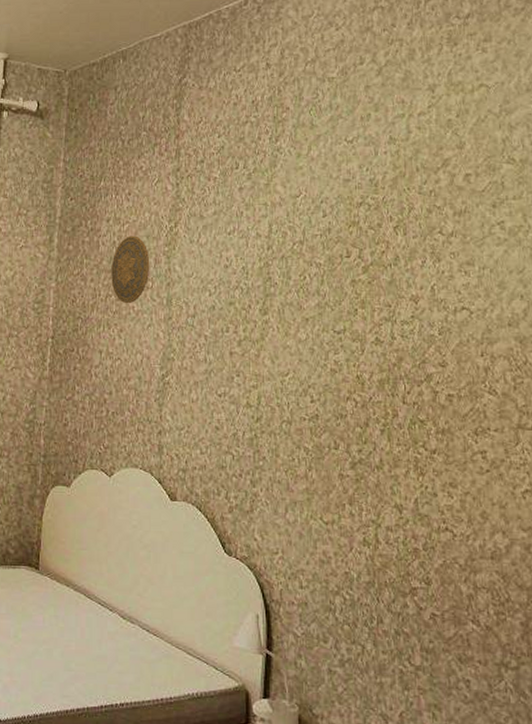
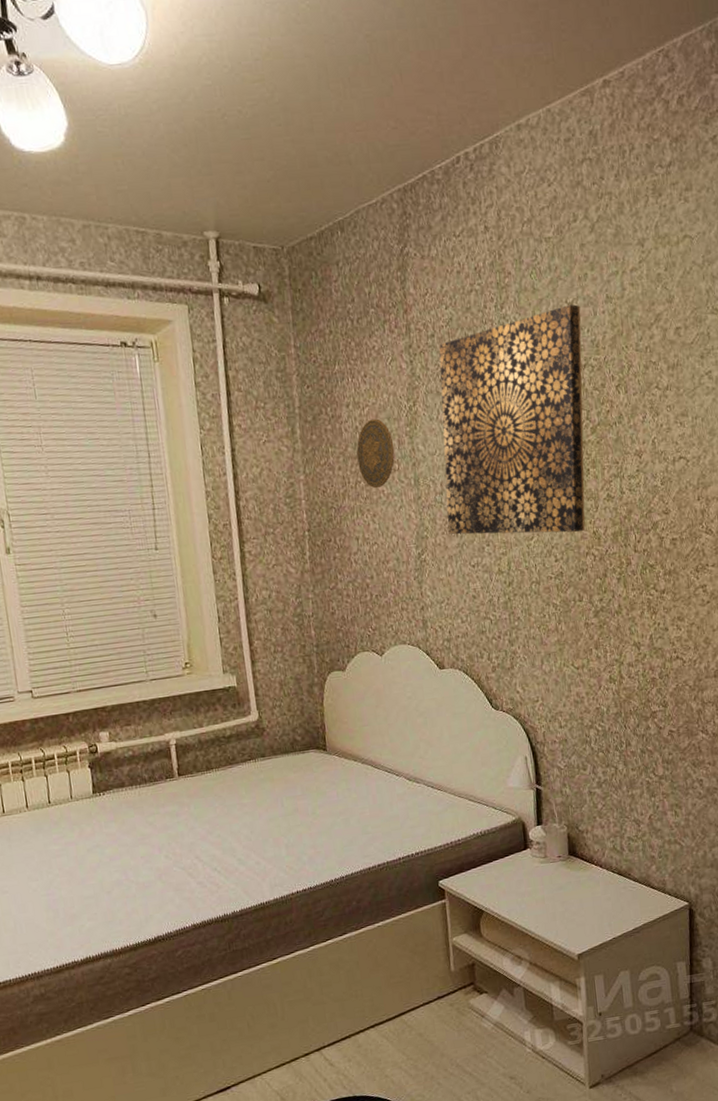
wall art: none [197,143,361,375] -> present [439,304,586,535]

